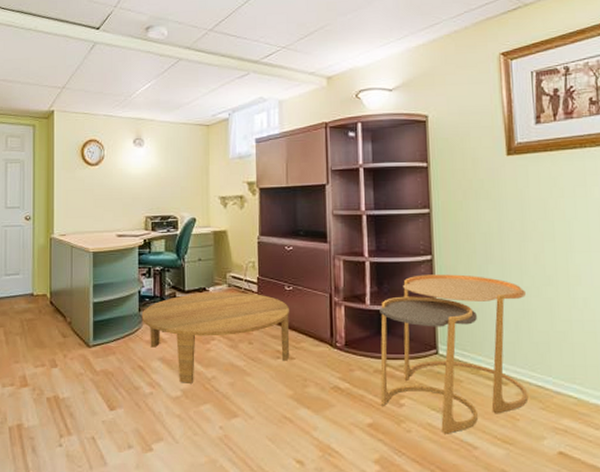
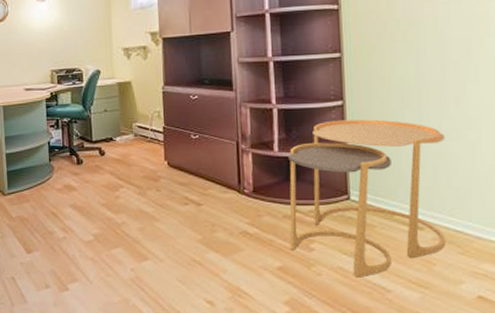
coffee table: present [141,292,290,383] -> none [52,141,198,229]

